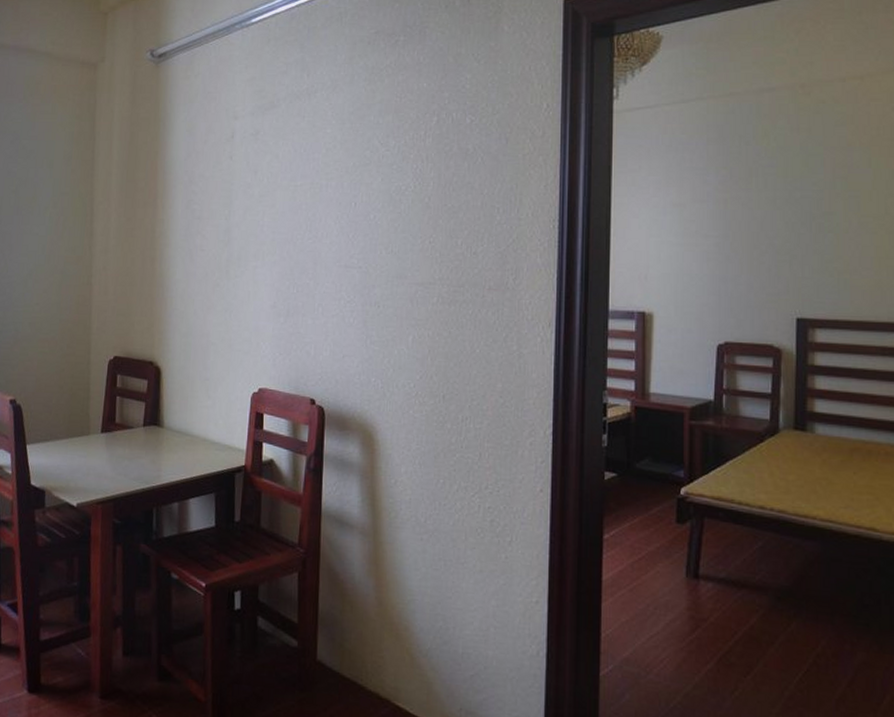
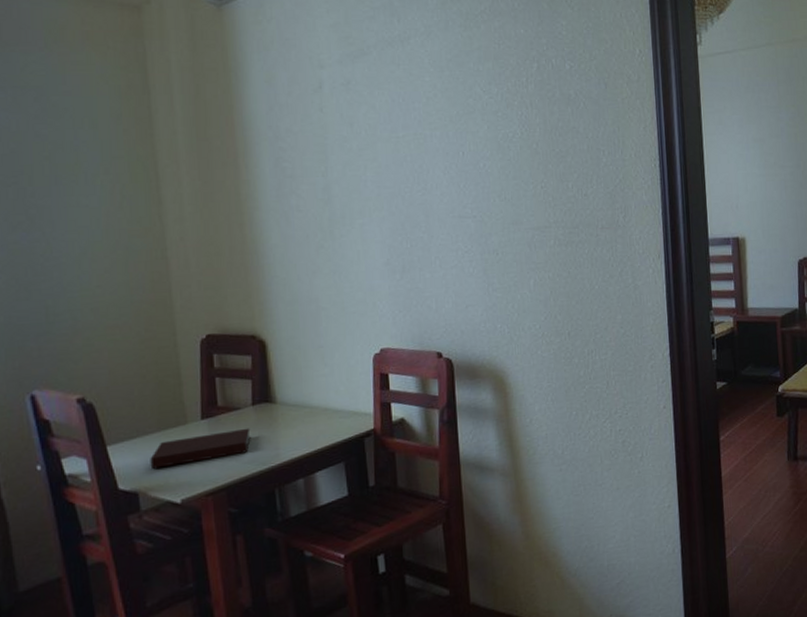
notebook: none [57,446,139,472] -> present [150,428,251,469]

